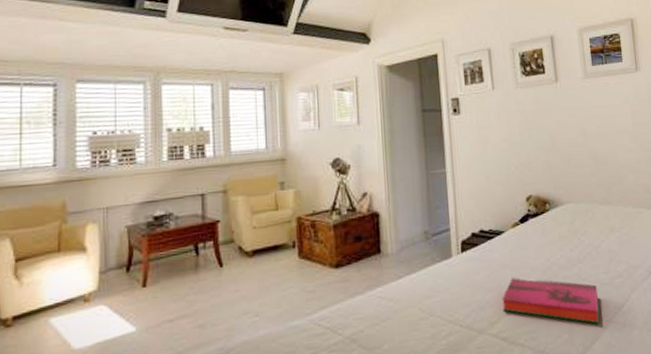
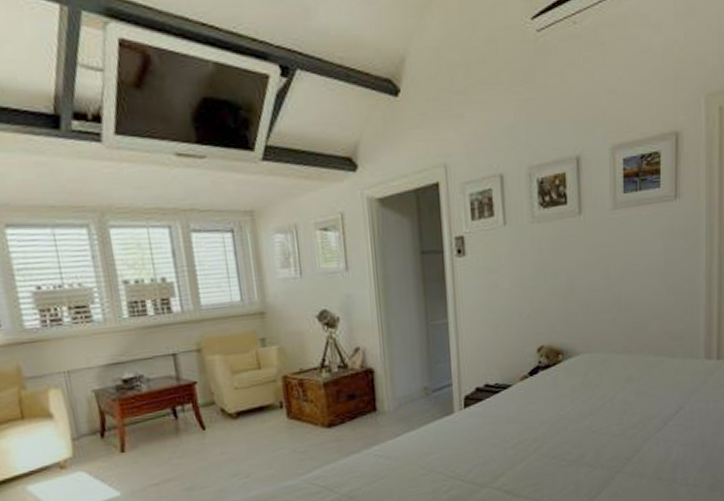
hardback book: present [501,276,600,324] -> none [506,431,609,475]

